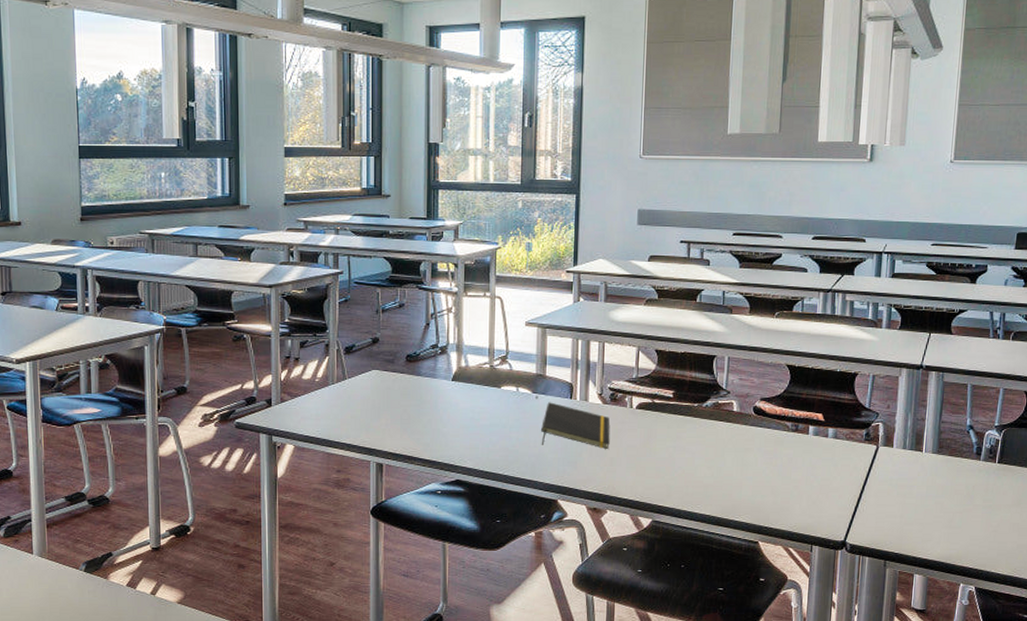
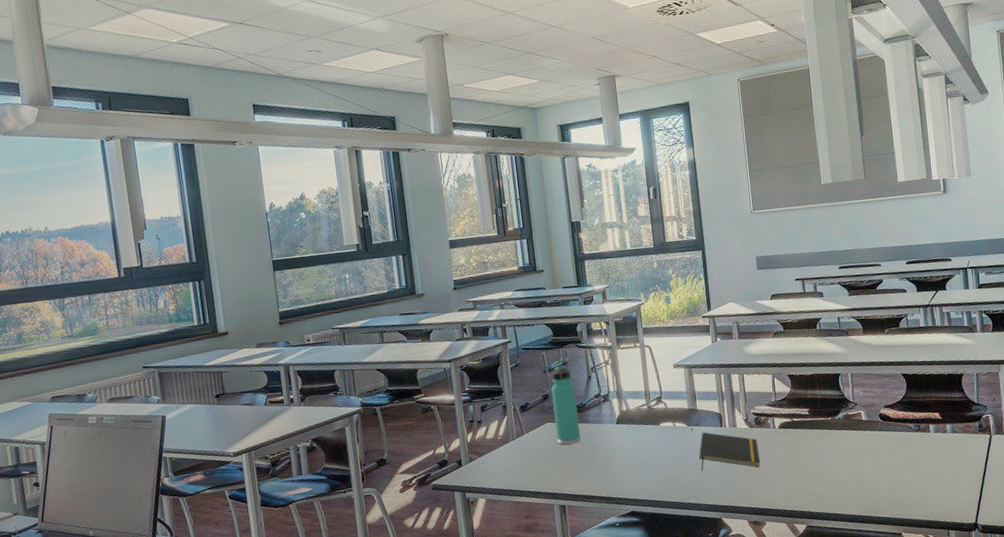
thermos bottle: none [383,306,409,397] -> present [551,364,581,445]

